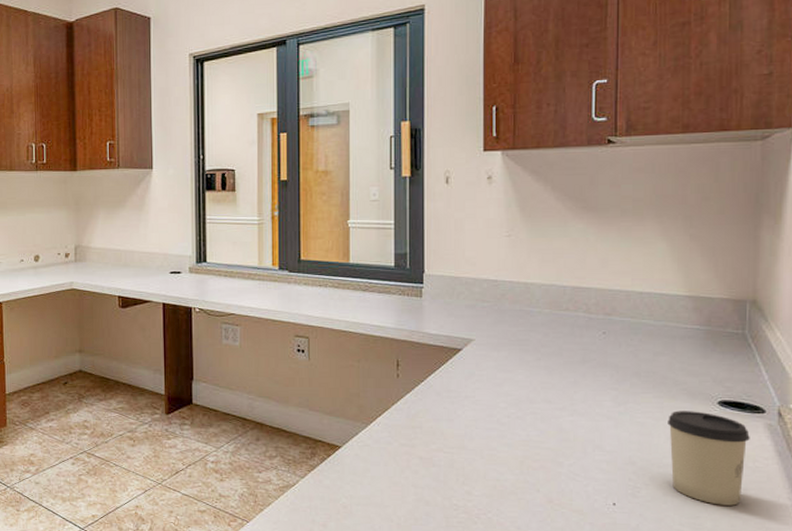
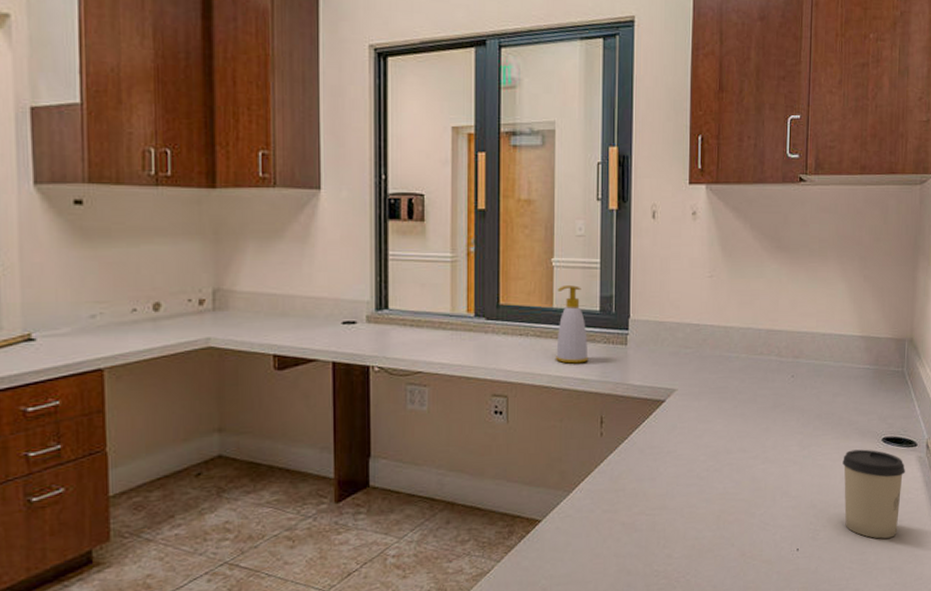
soap bottle: none [353,244,384,312] -> present [556,285,589,364]

